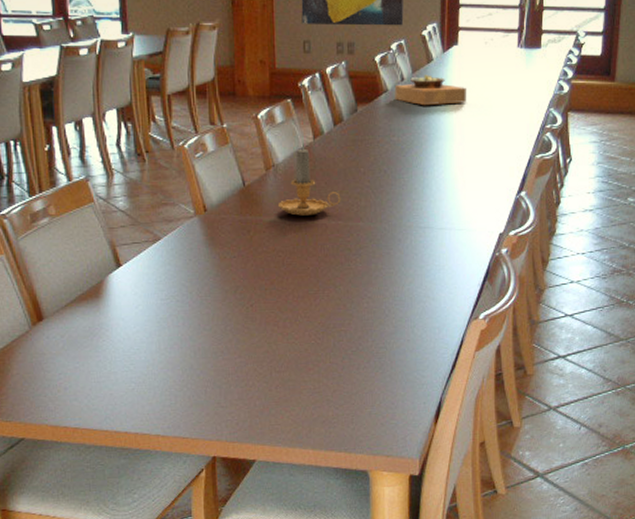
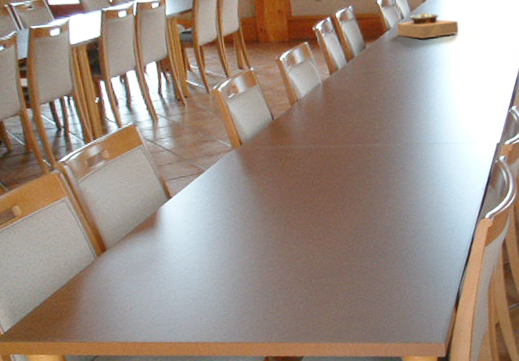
candle: present [277,147,341,216] -> none [303,82,358,142]

